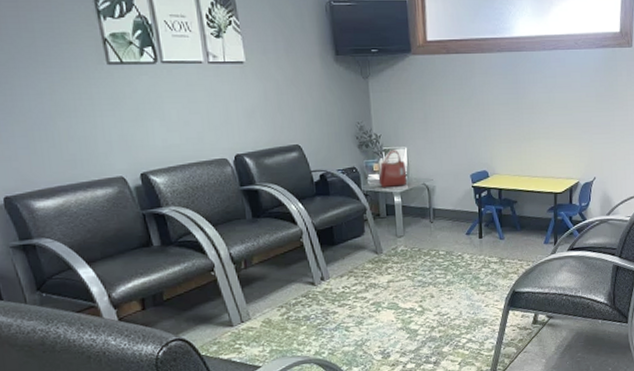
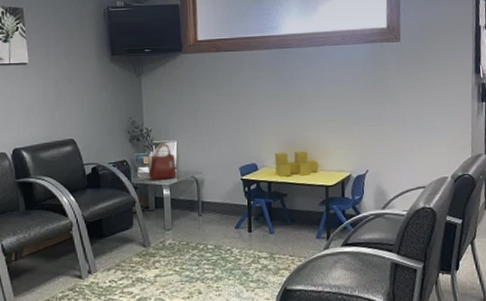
toy blocks: none [505,158,548,184] -> present [274,150,318,177]

